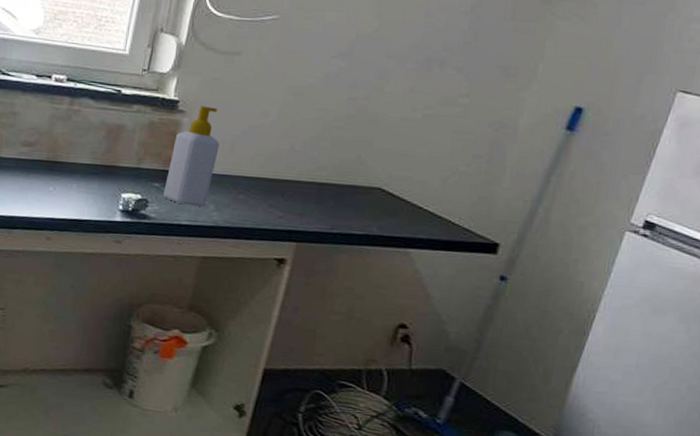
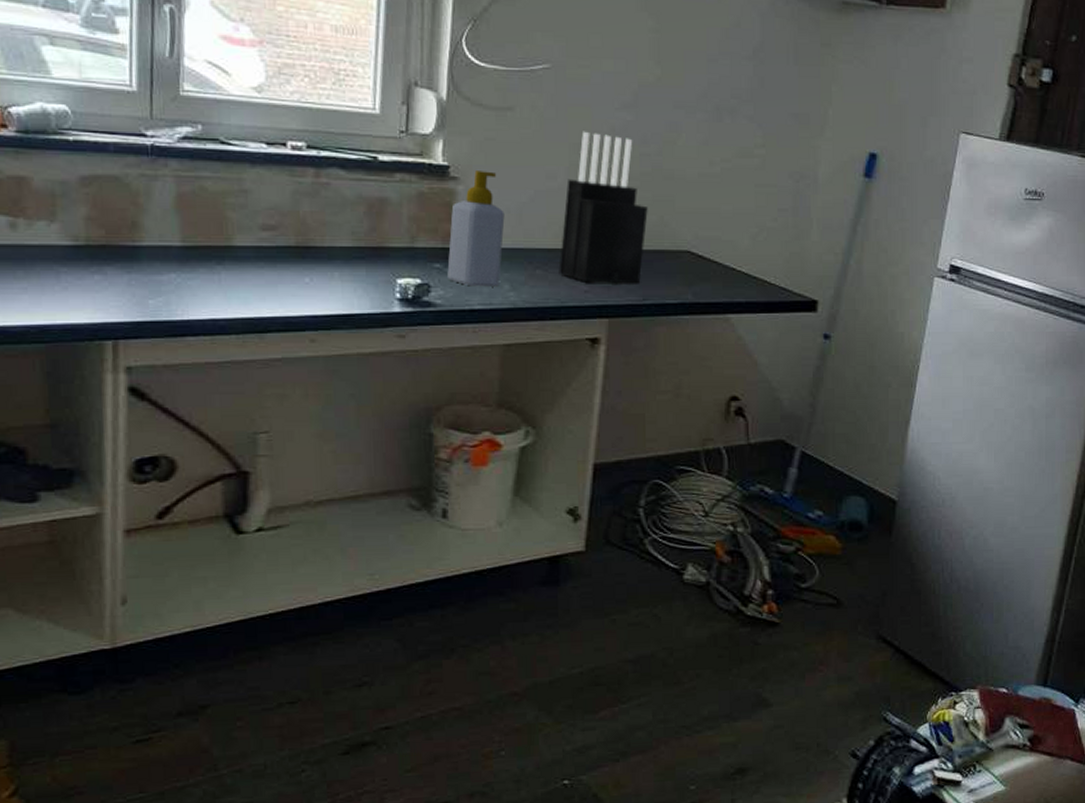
knife block: none [258,75,348,215] -> present [558,131,648,284]

